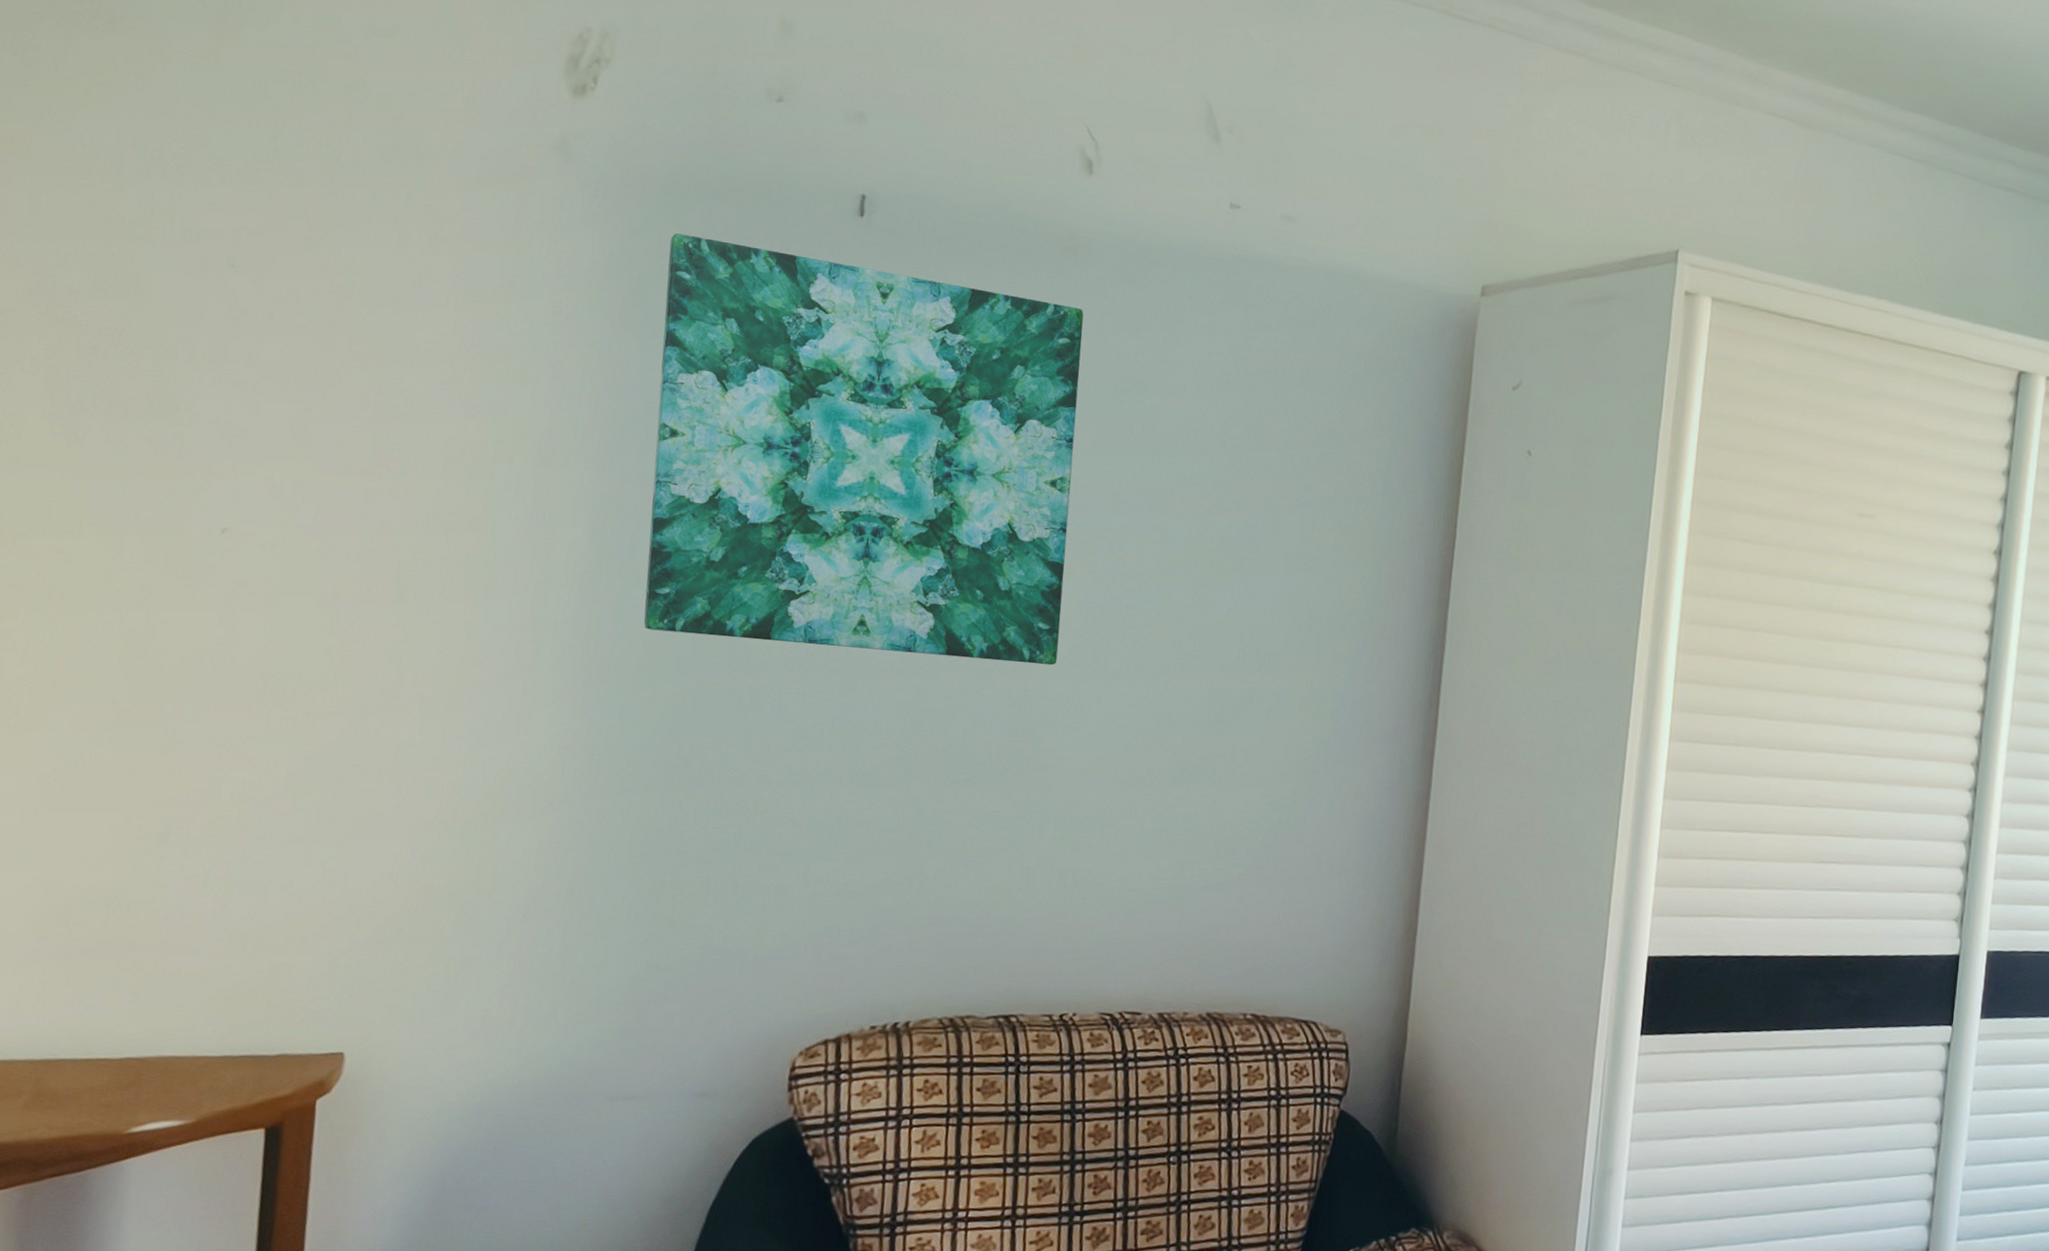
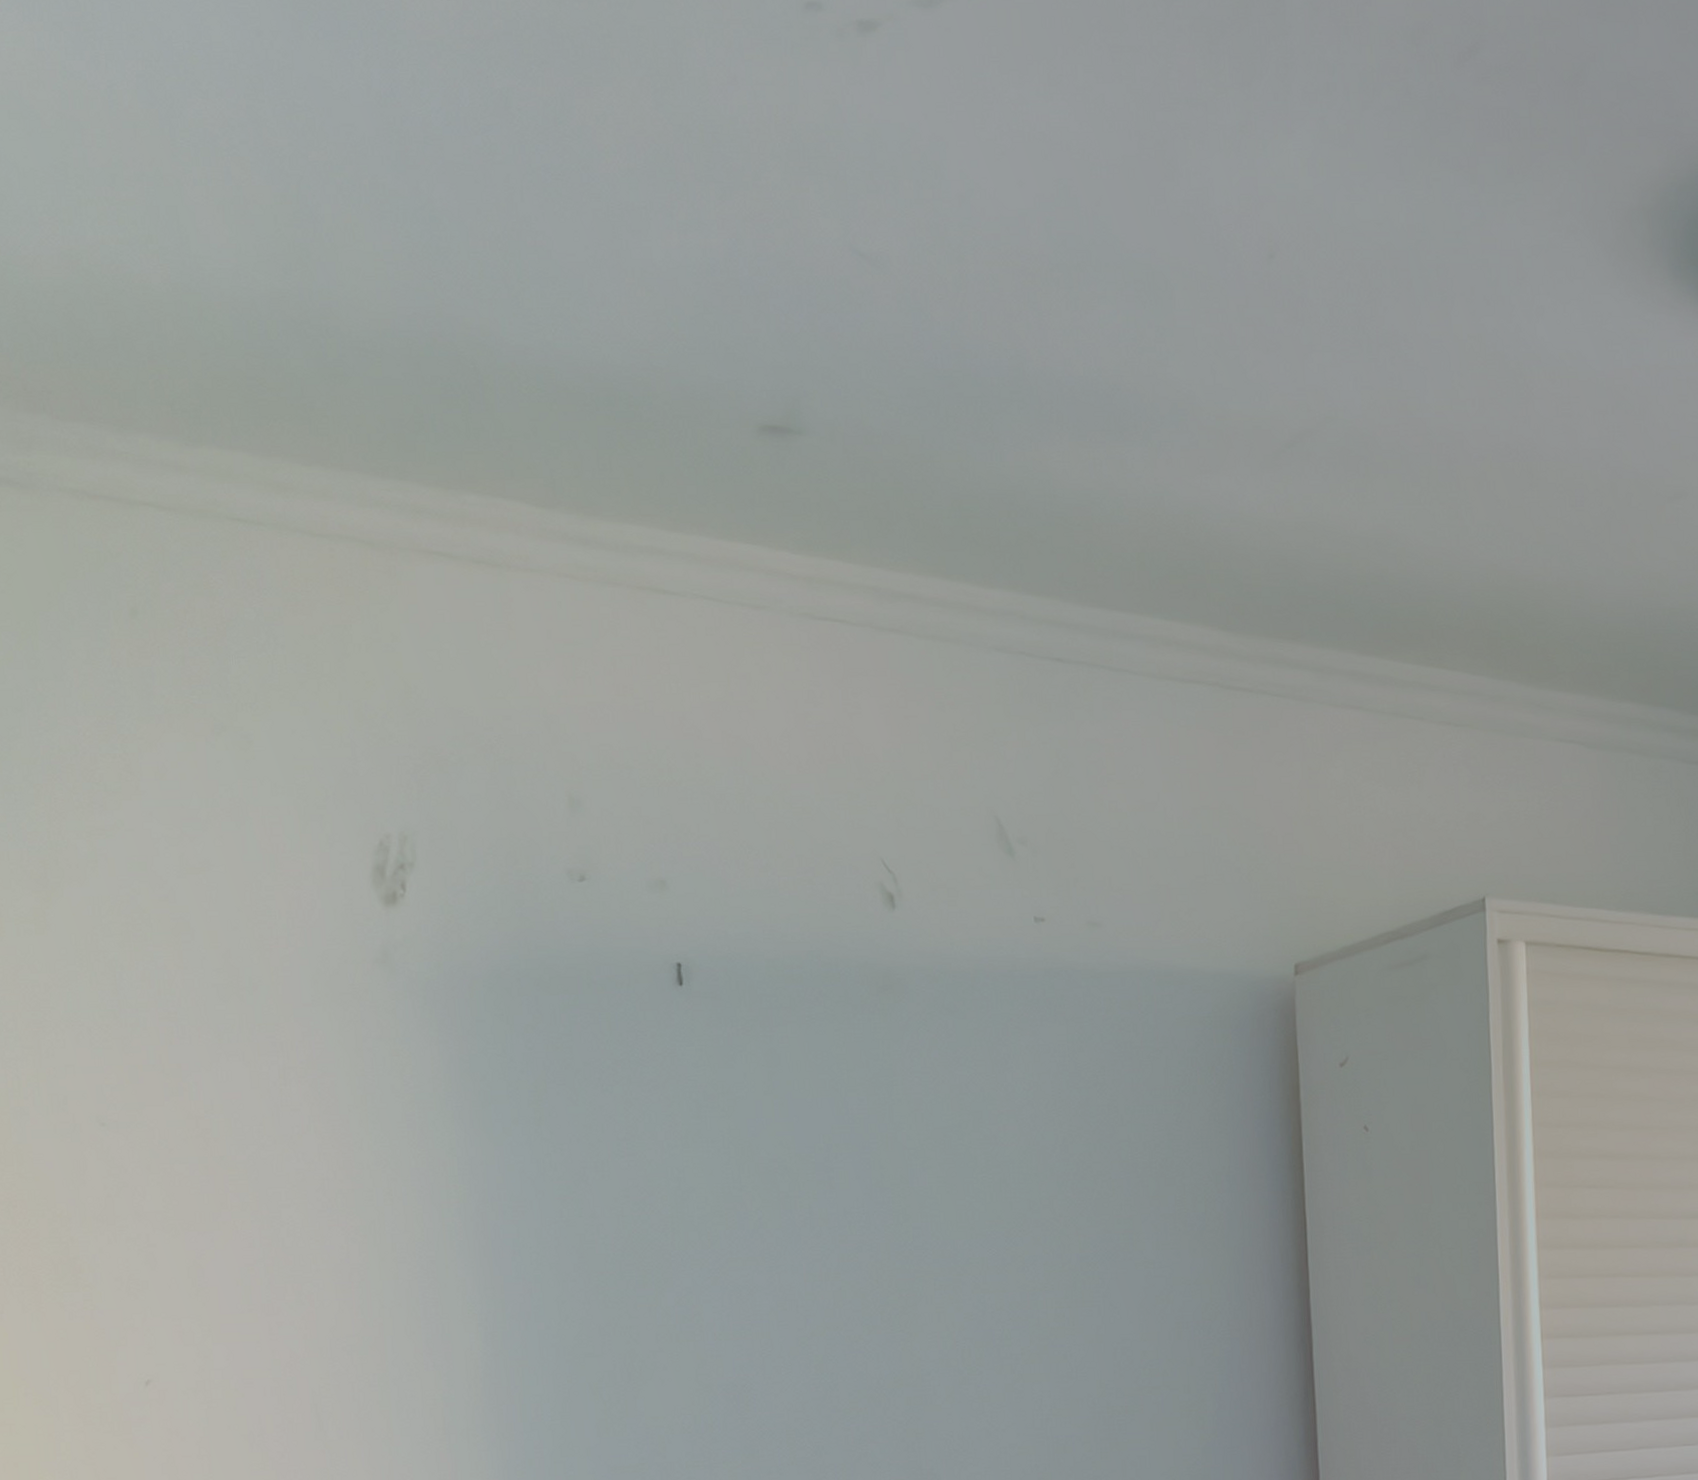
wall art: present [643,233,1084,666] -> none [504,1029,942,1423]

